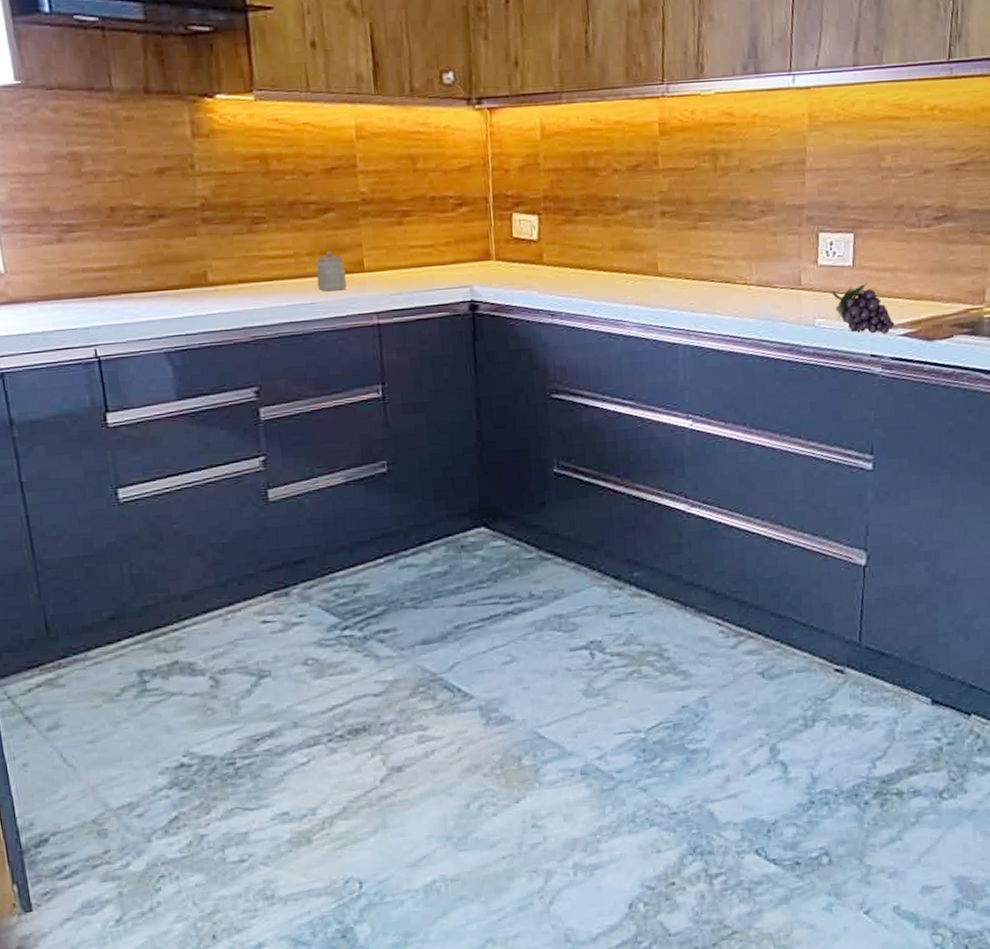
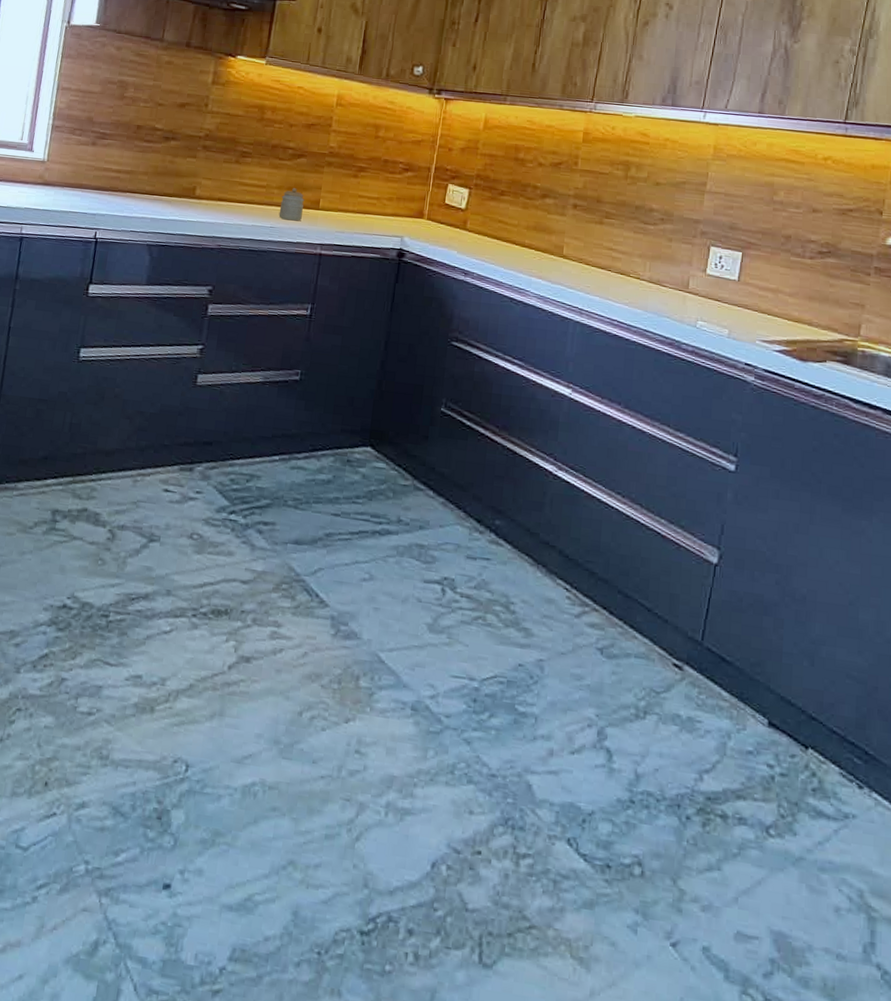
fruit: present [832,282,895,335] -> none [715,297,771,347]

